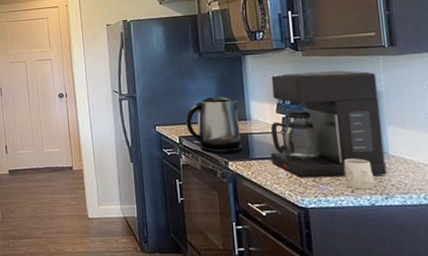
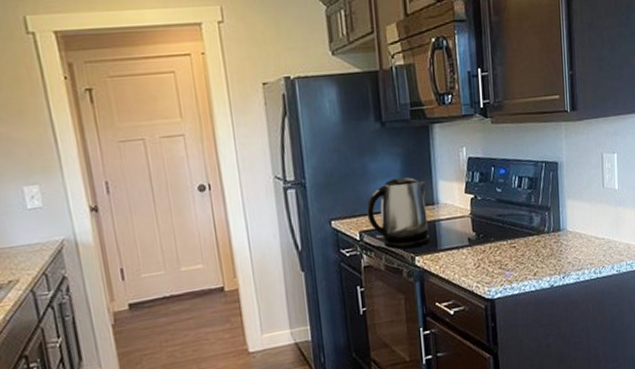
coffee maker: present [271,70,387,178] -> none [459,139,565,267]
mug: present [343,158,375,190] -> none [527,237,554,272]

